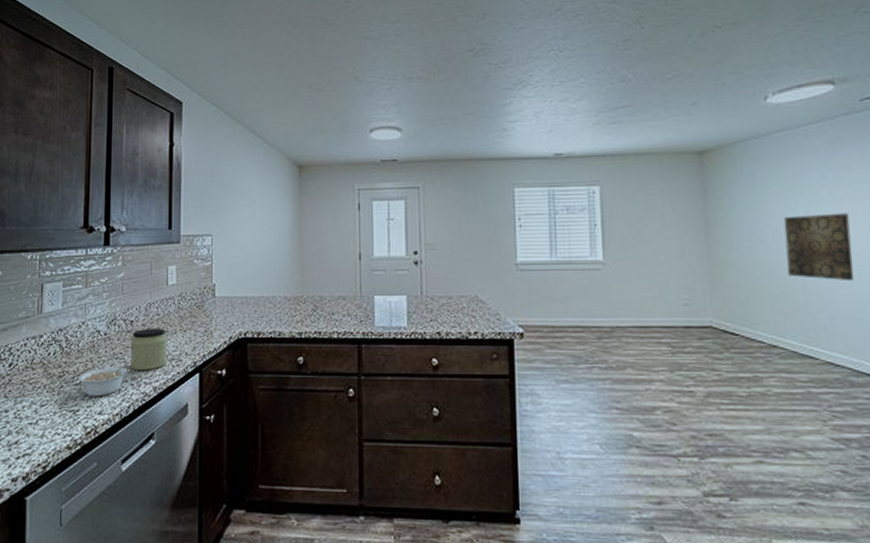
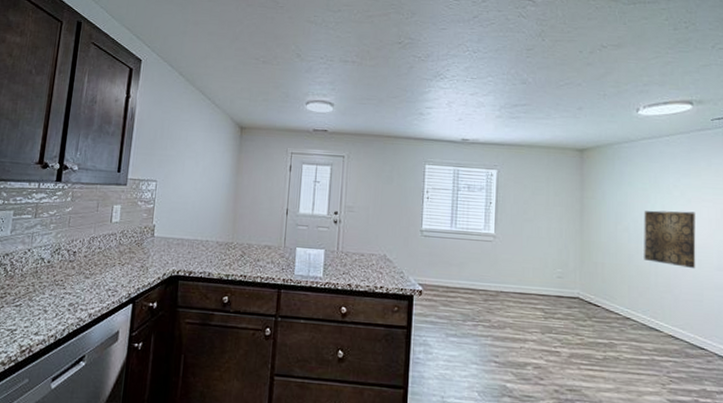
legume: present [77,361,130,397] -> none [18,288,69,319]
jar: present [129,328,167,371] -> none [68,259,106,299]

